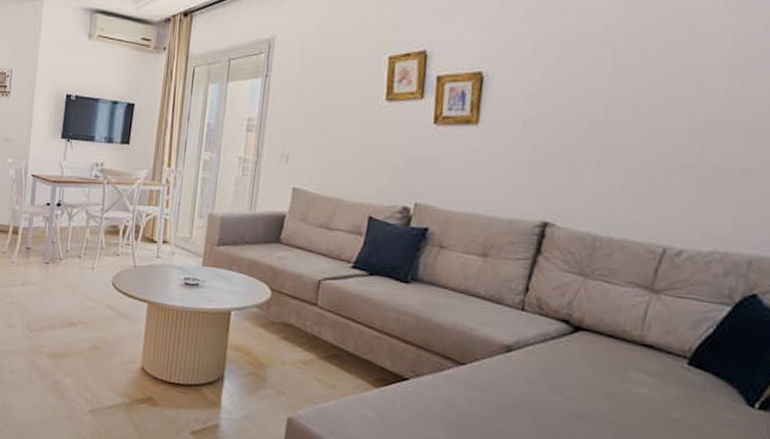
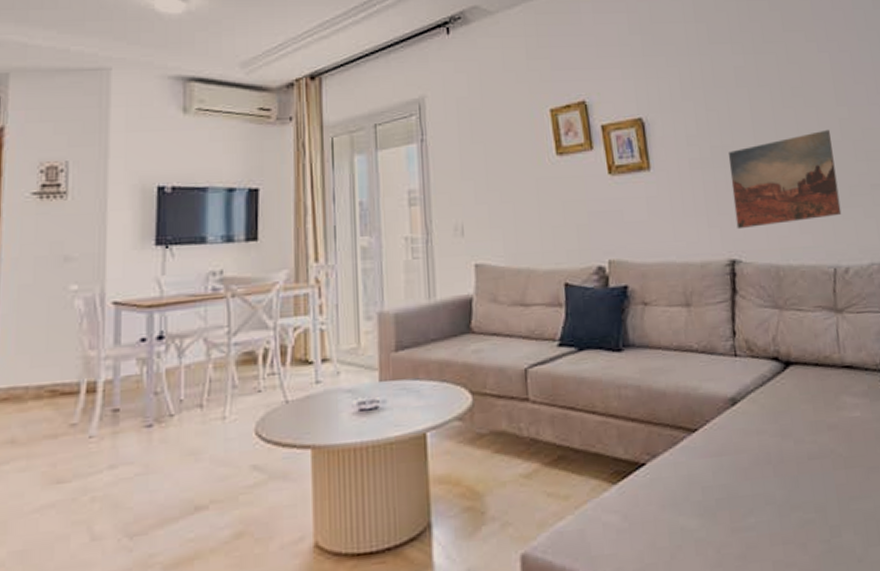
wall art: none [559,102,707,197] -> present [728,129,842,230]

